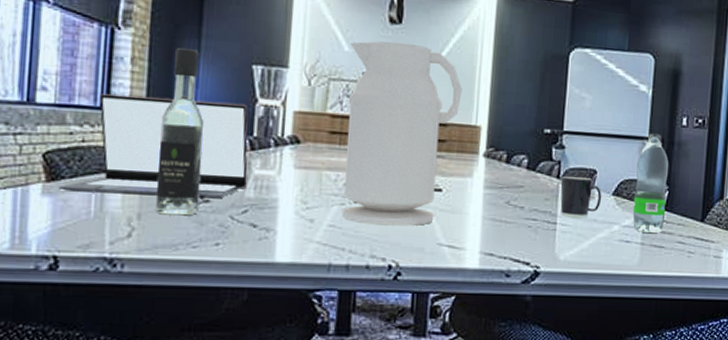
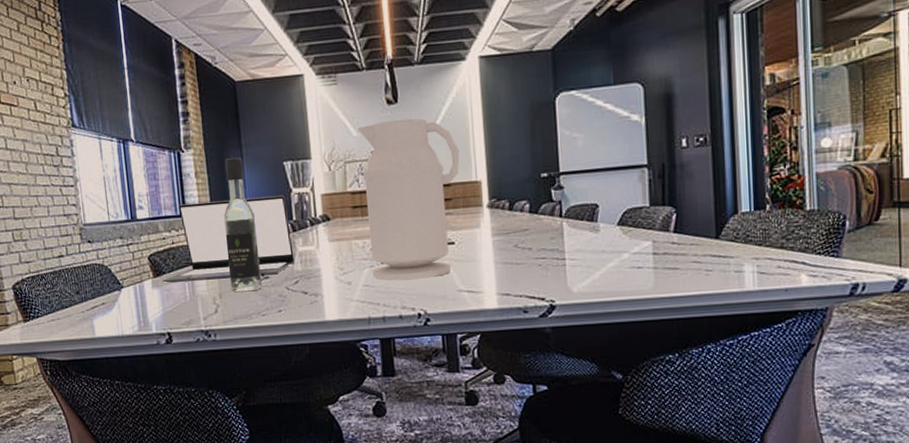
mug: present [560,175,602,218] -> none [563,212,607,252]
bottle: present [632,133,669,233] -> none [638,159,676,257]

